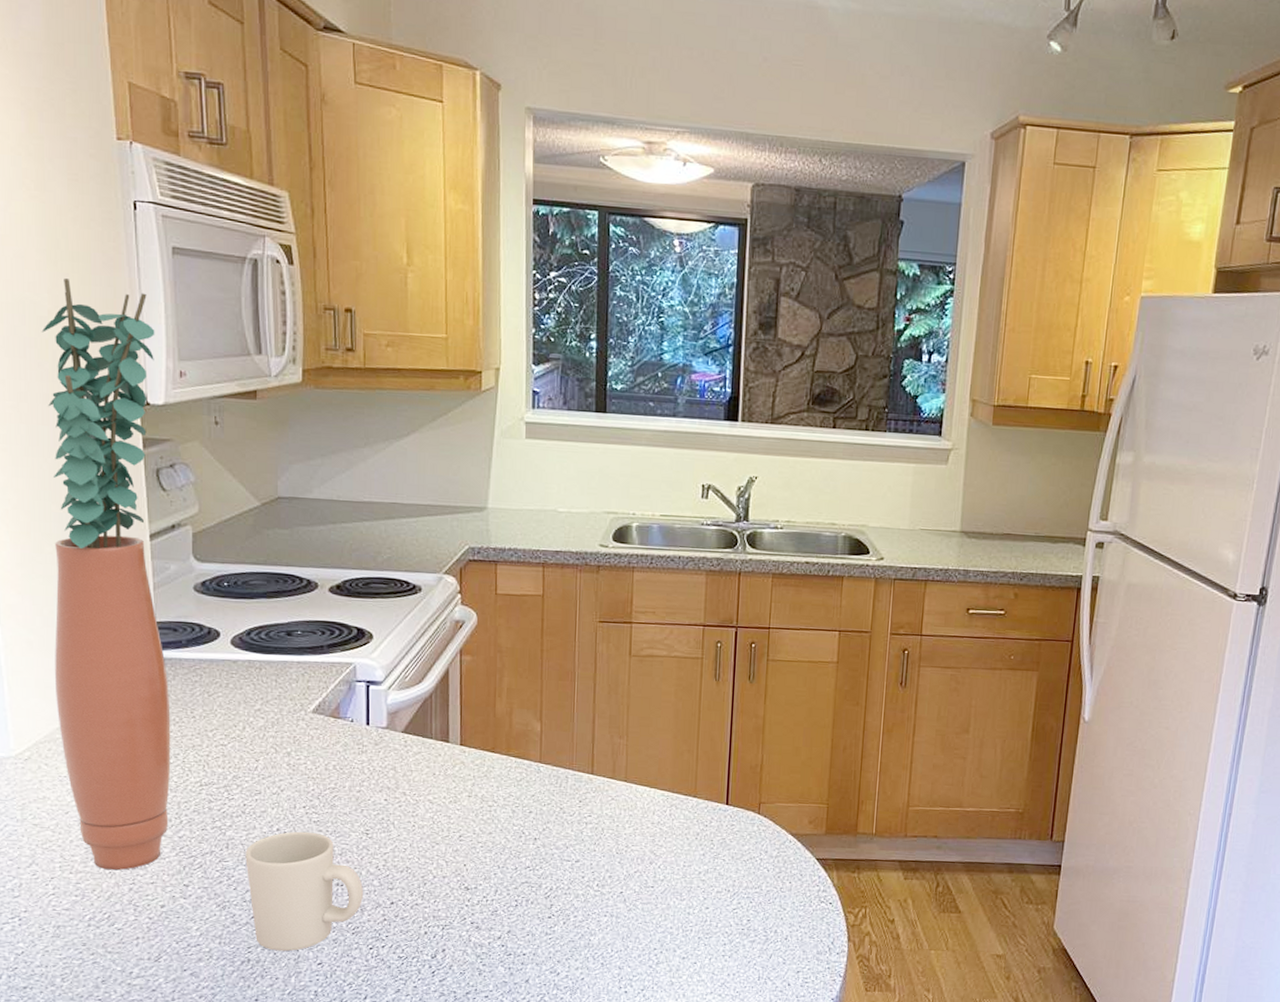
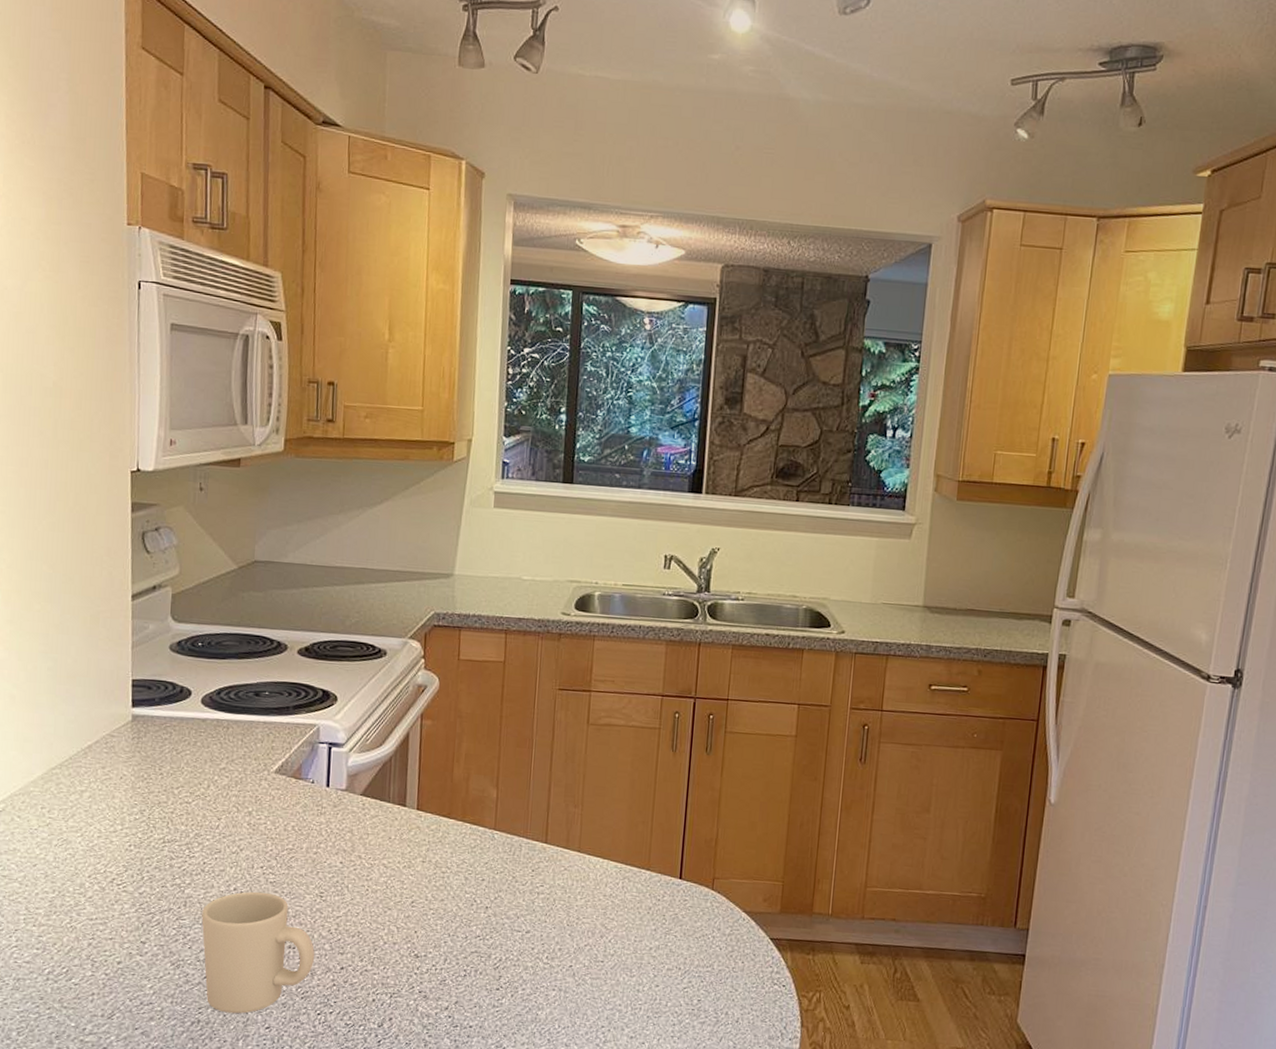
vase: present [41,278,171,871] -> none [32,352,150,925]

